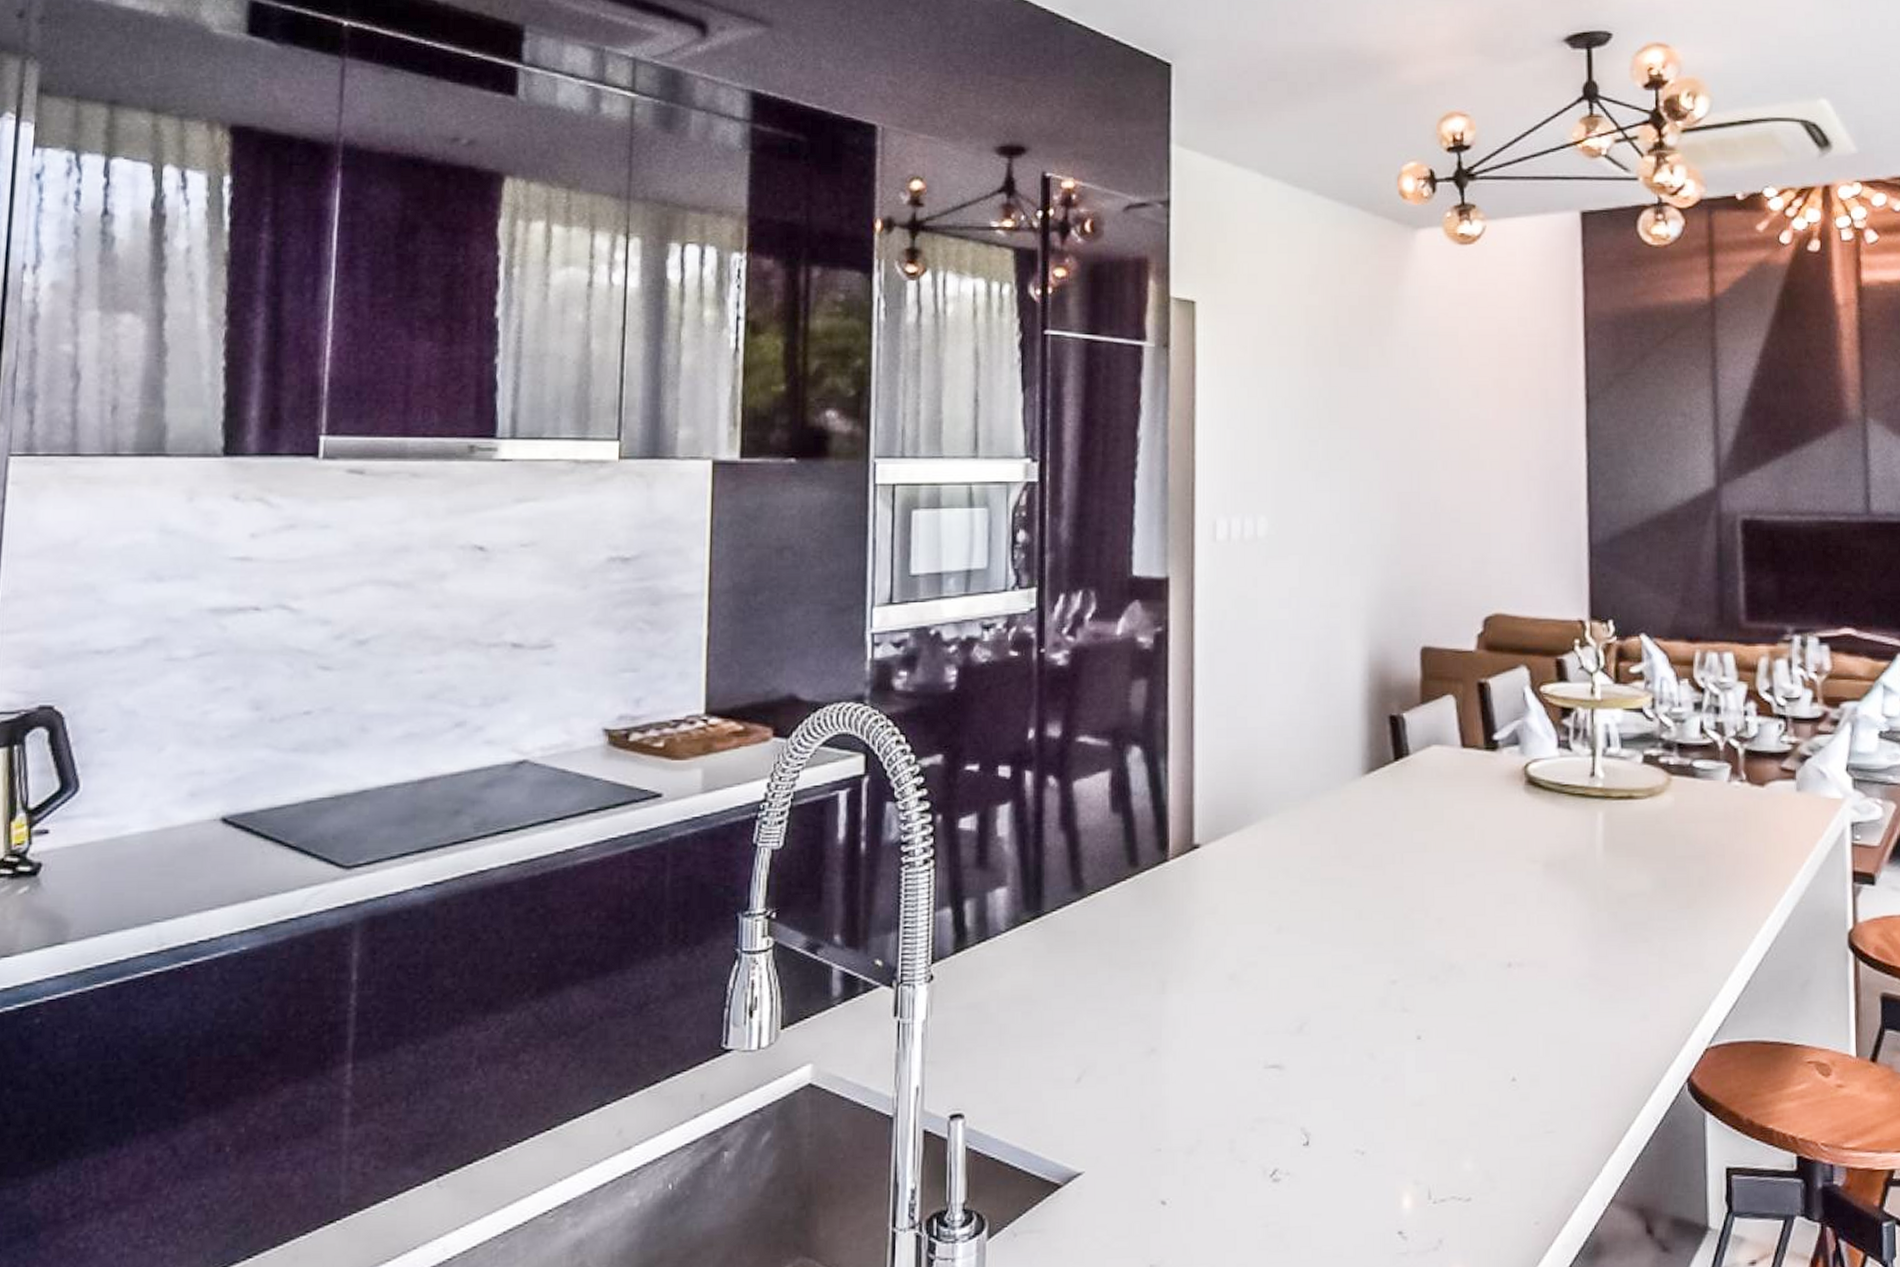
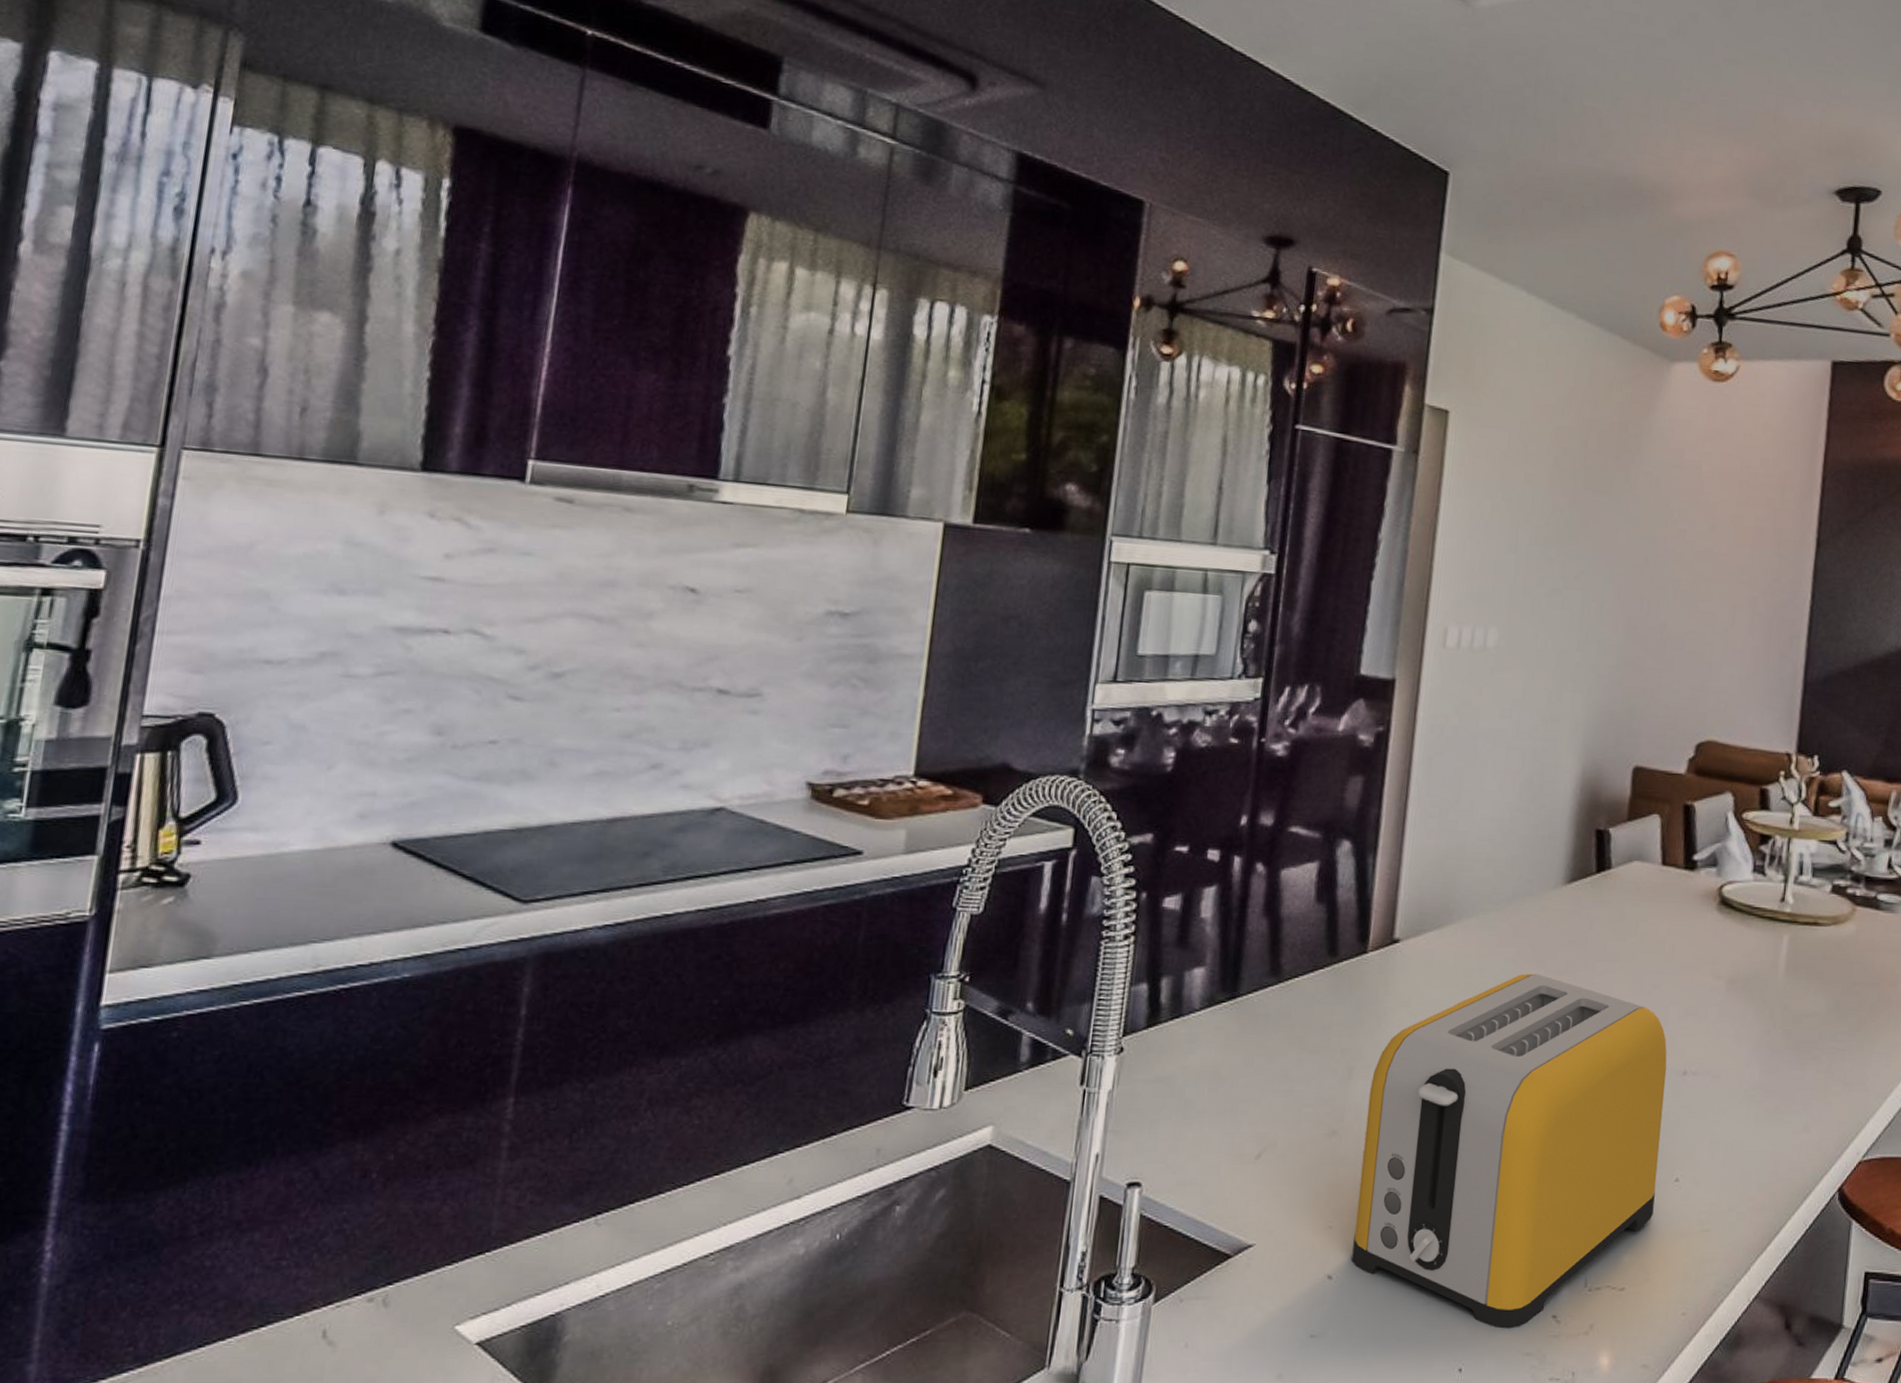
toaster: none [1184,870,1492,1249] -> present [1351,973,1667,1329]

